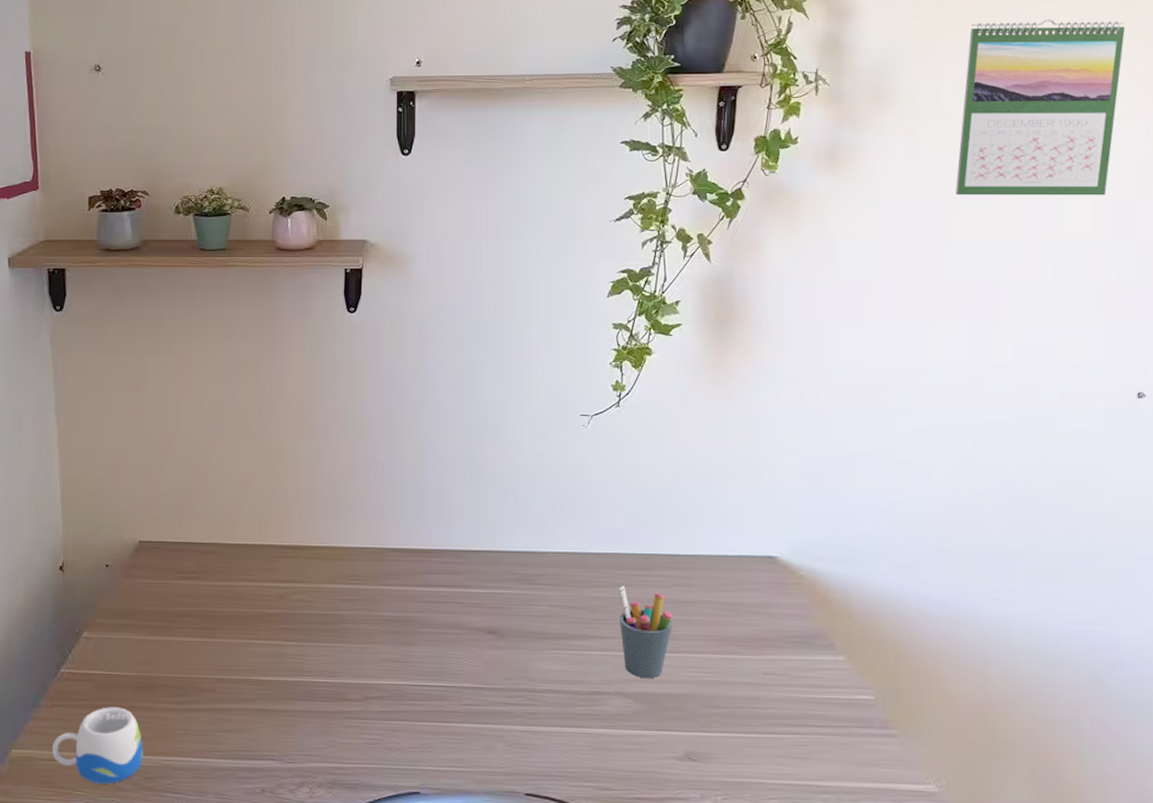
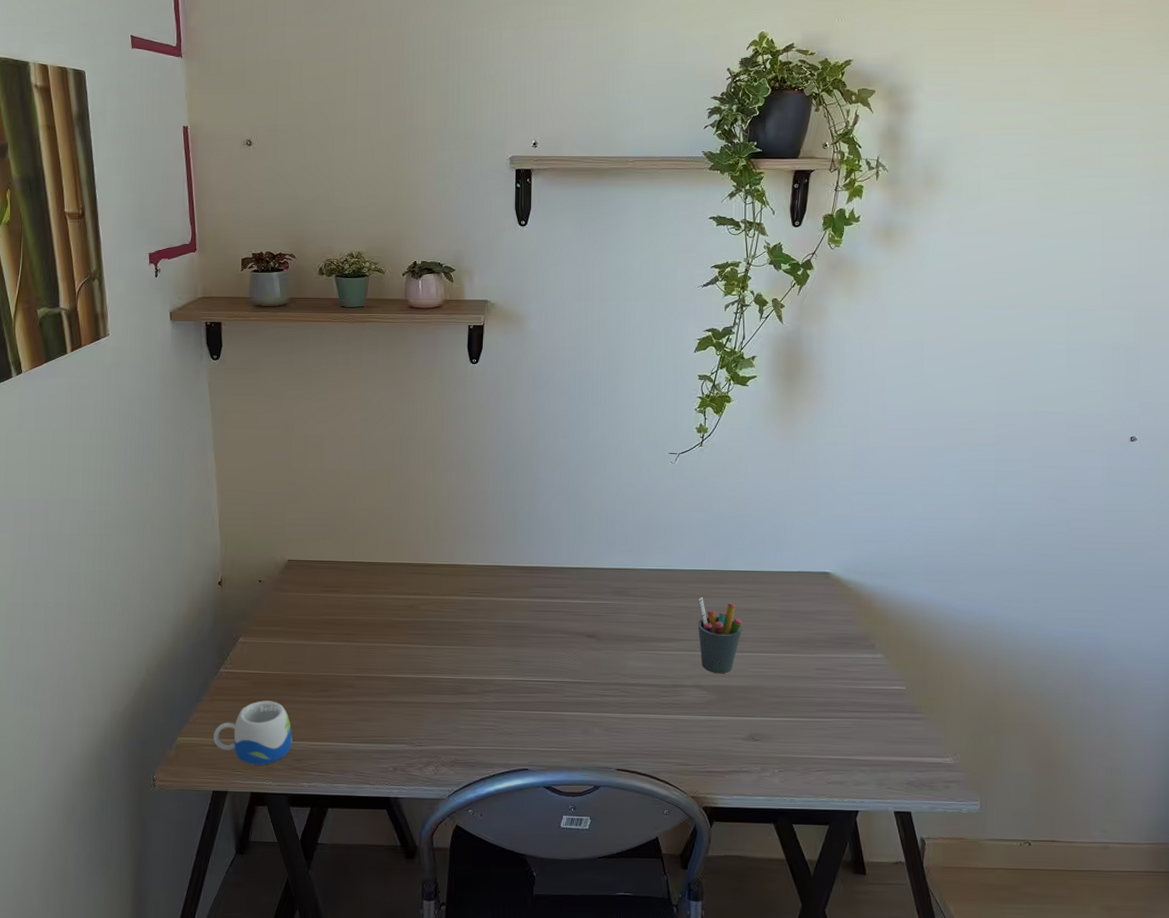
calendar: present [955,19,1126,196] -> none [989,117,1138,271]

